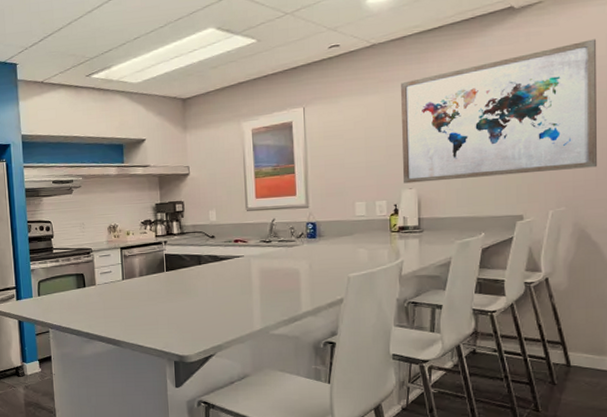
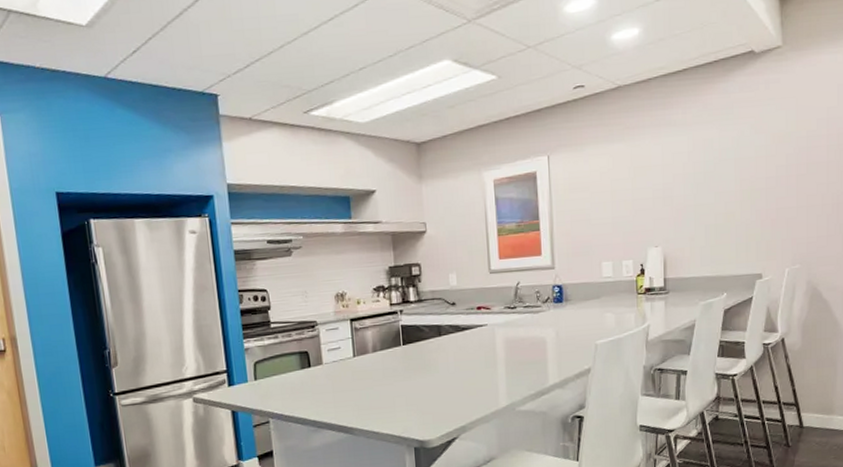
wall art: present [401,39,597,184] -> none [647,89,828,241]

